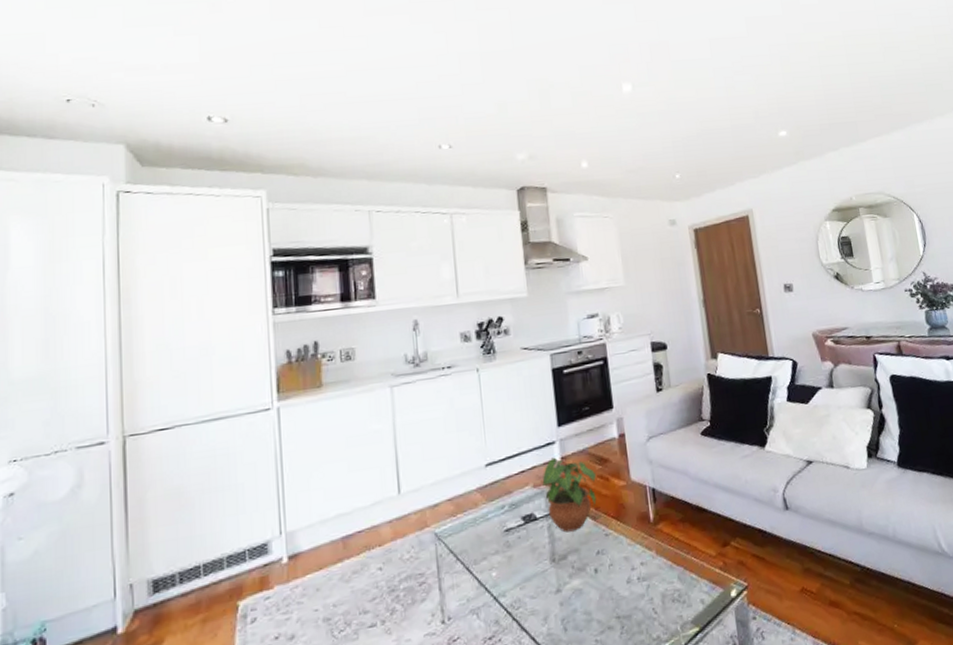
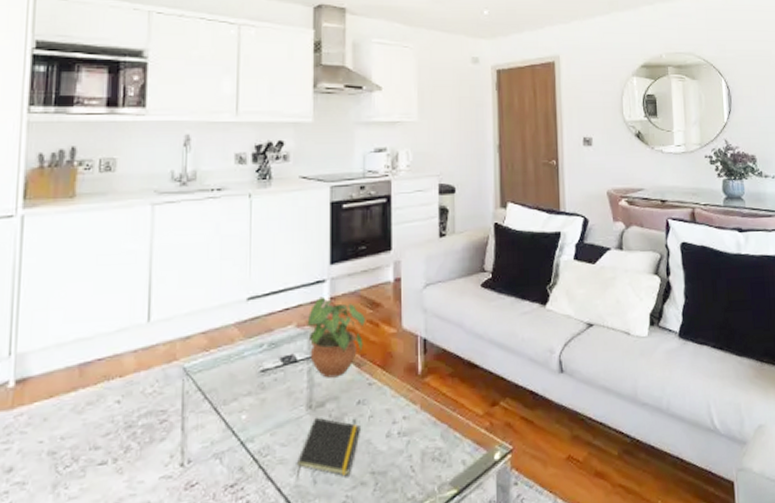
notepad: none [546,569,602,628] -> present [296,417,360,479]

